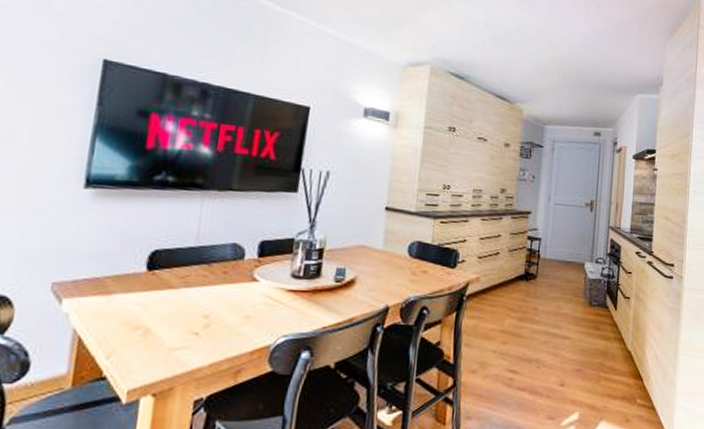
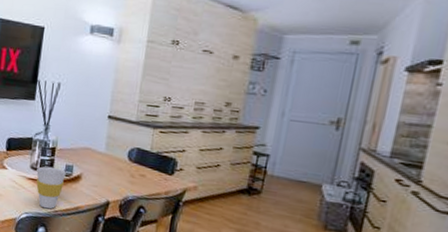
cup: none [298,272,337,326] -> present [36,166,66,209]

